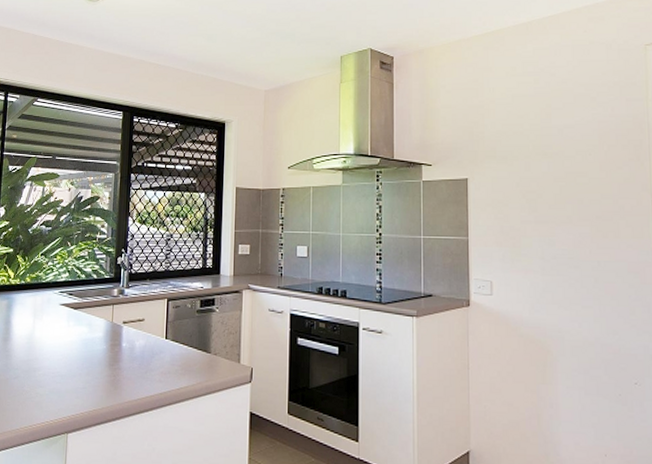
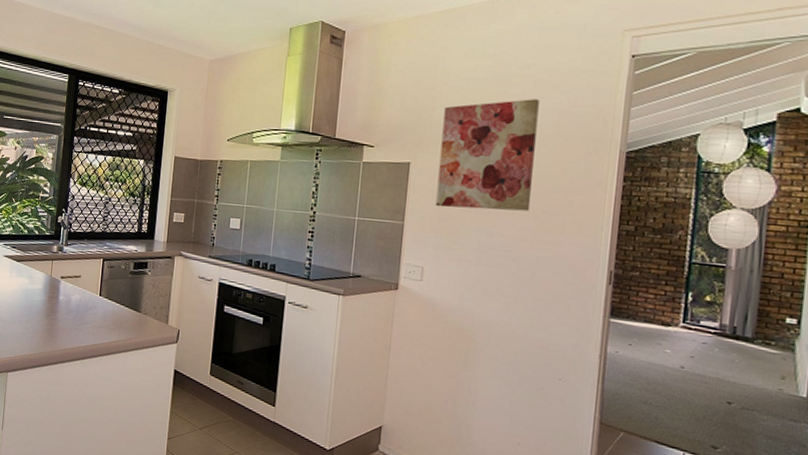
wall art: none [494,111,585,220] -> present [435,99,540,212]

